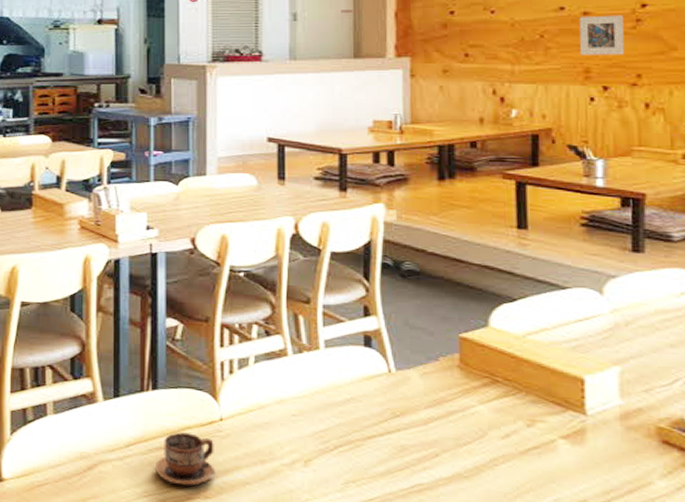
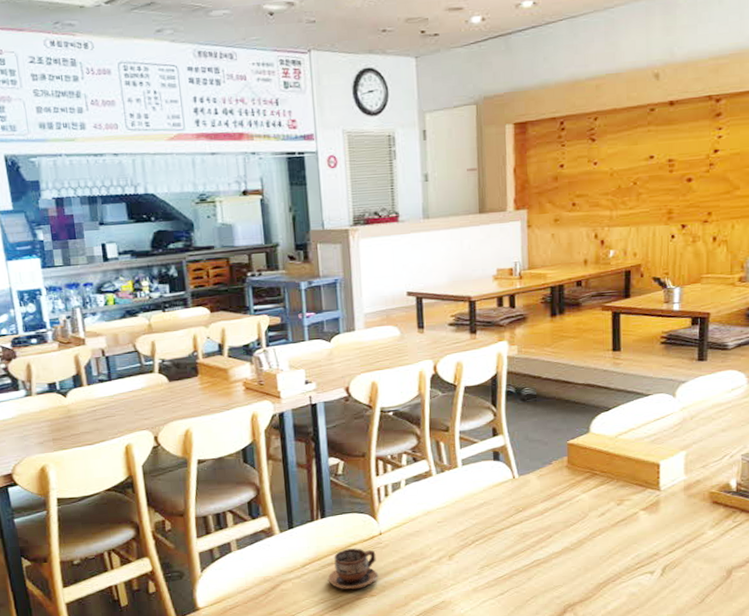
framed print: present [579,15,625,55] -> none [664,160,700,199]

